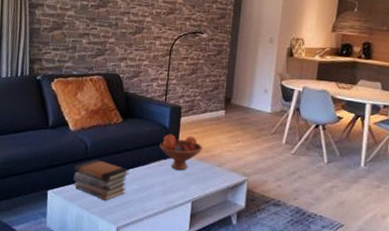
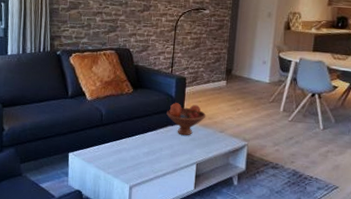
book stack: present [74,159,129,200] -> none [91,126,140,162]

